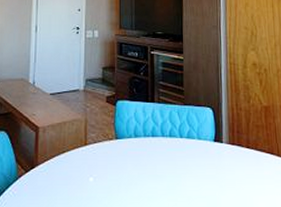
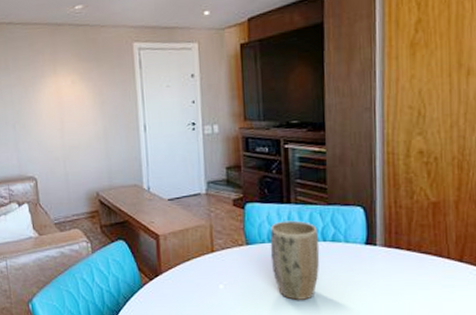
plant pot: none [136,118,177,193] -> present [270,220,320,300]

